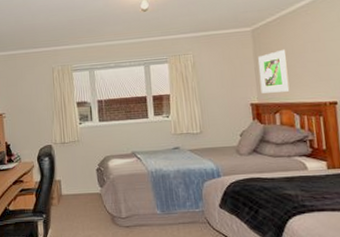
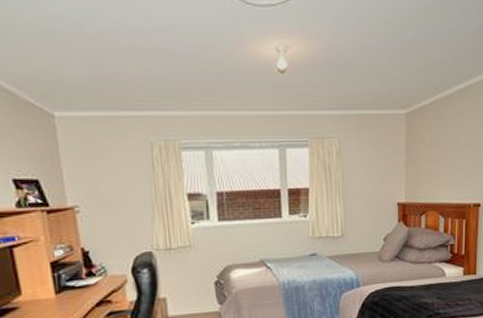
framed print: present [258,49,290,94] -> none [409,140,439,191]

